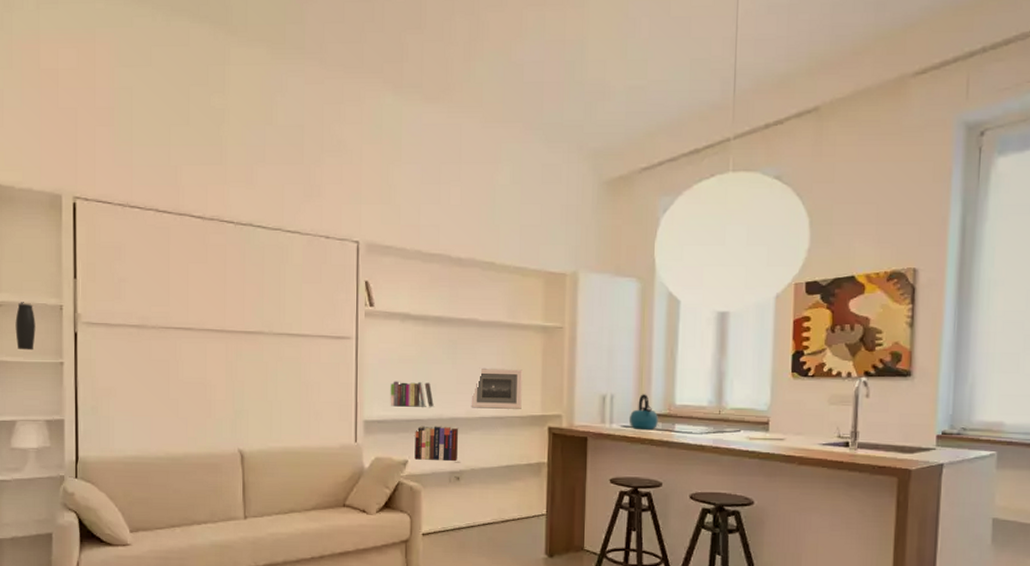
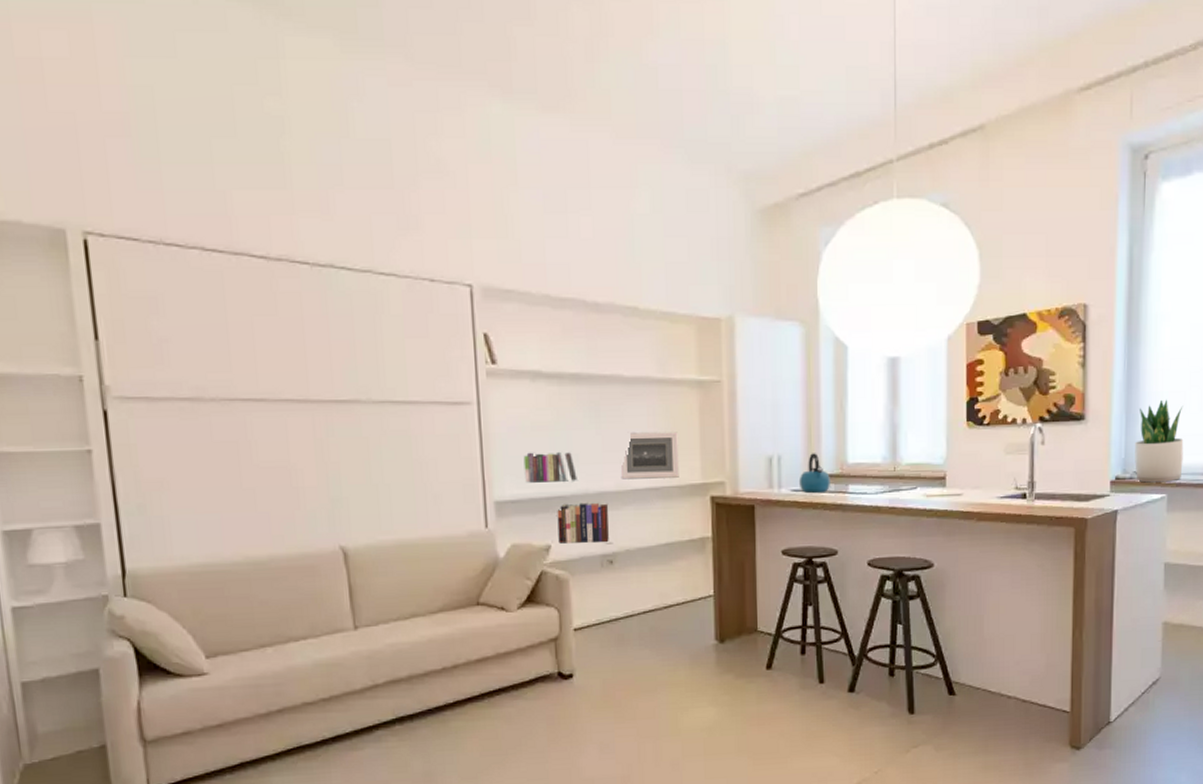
vase: present [15,303,36,351] -> none [15,374,48,437]
planter: none [963,360,1017,440] -> present [1135,399,1184,483]

